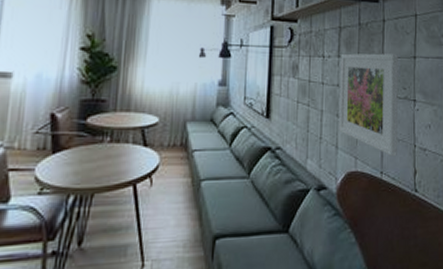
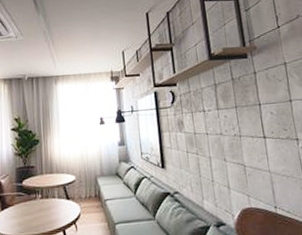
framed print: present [339,53,398,157] -> none [219,100,288,192]

